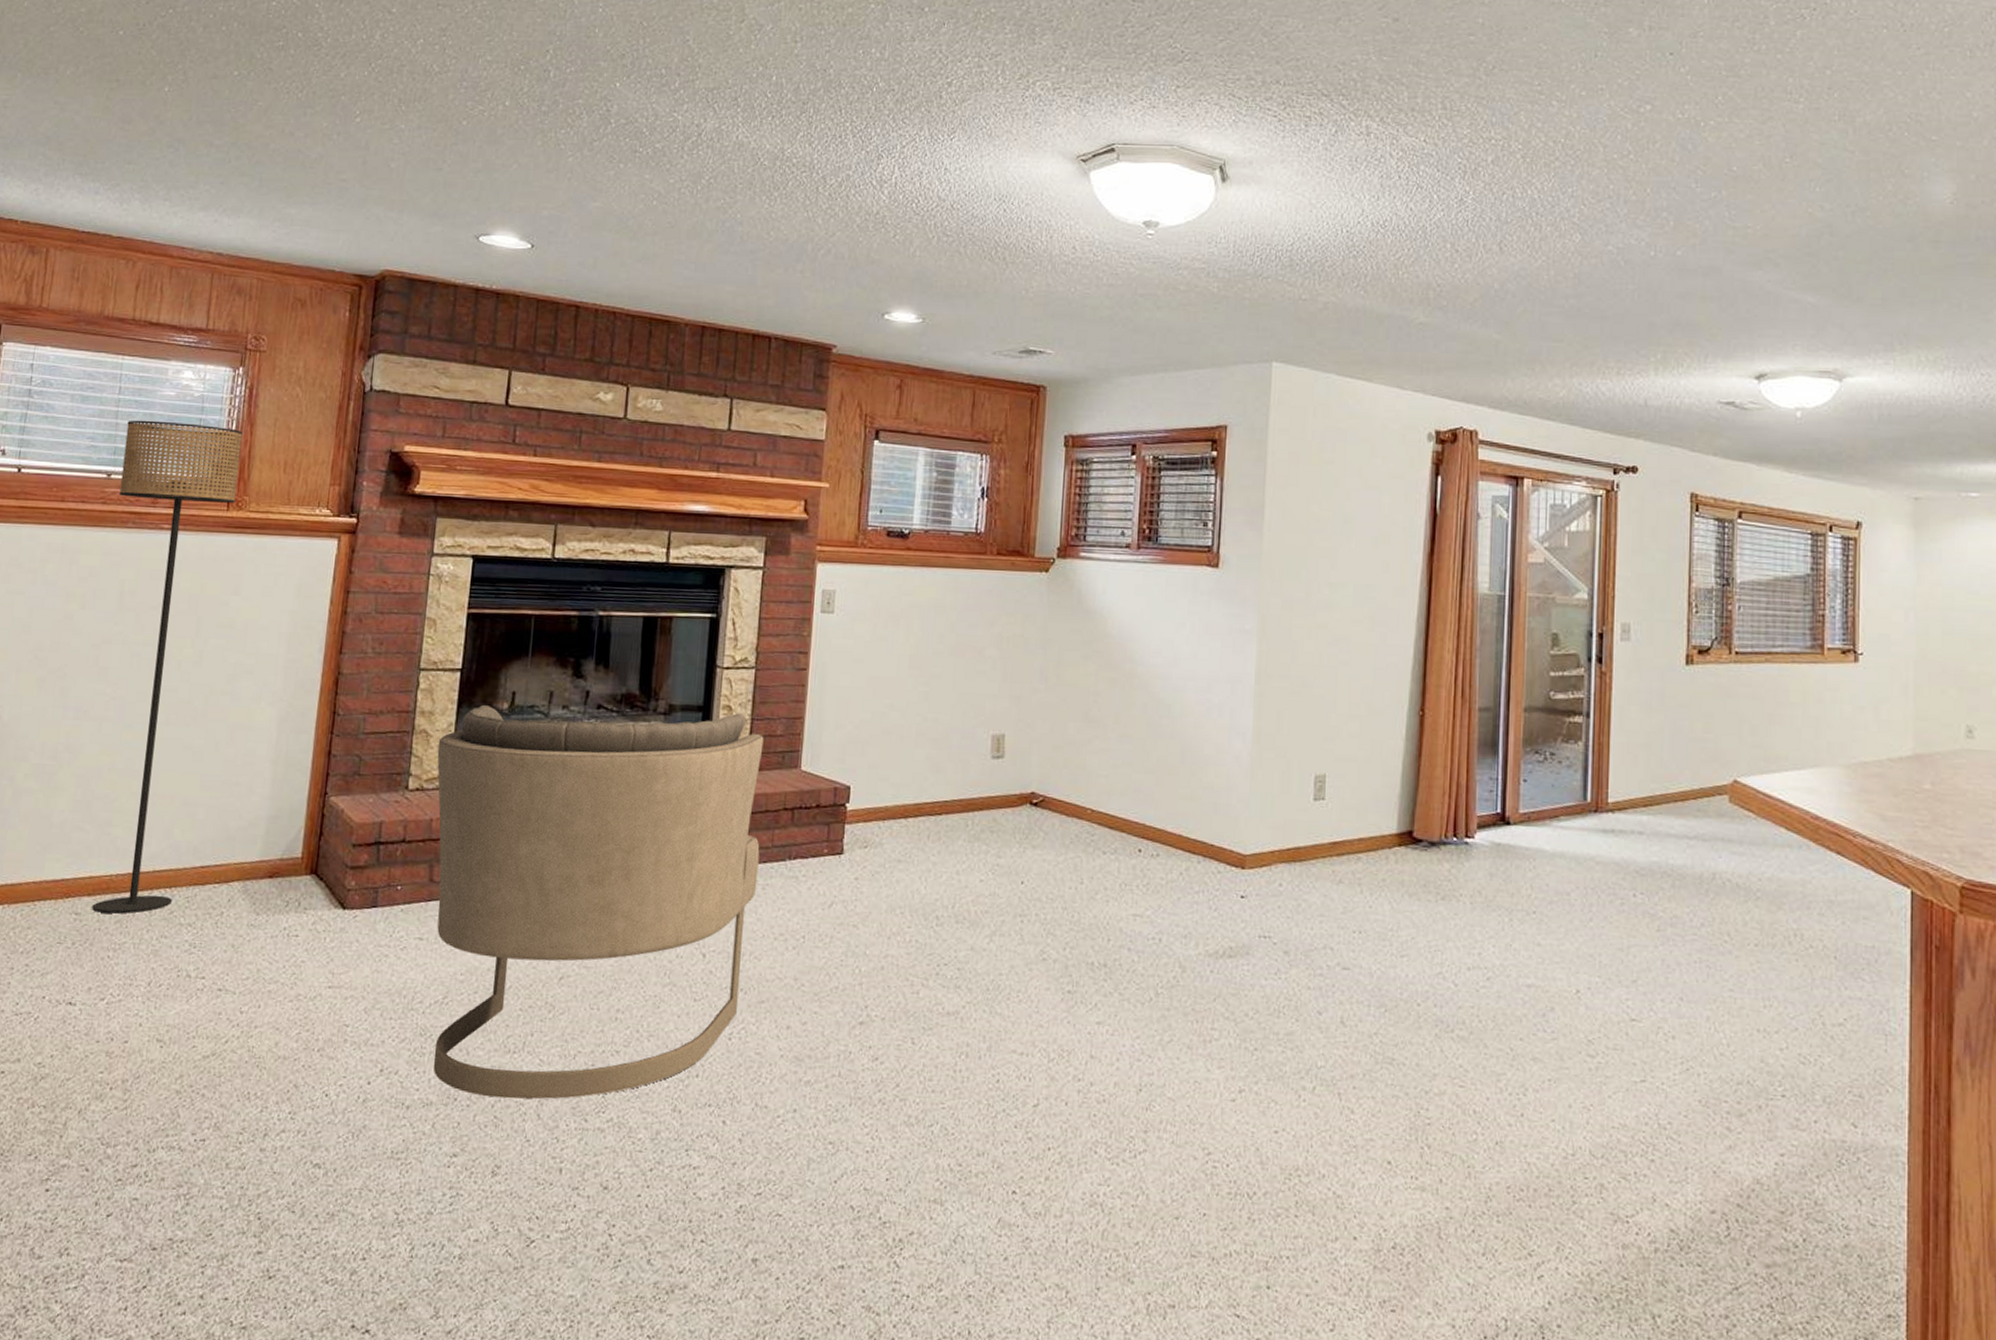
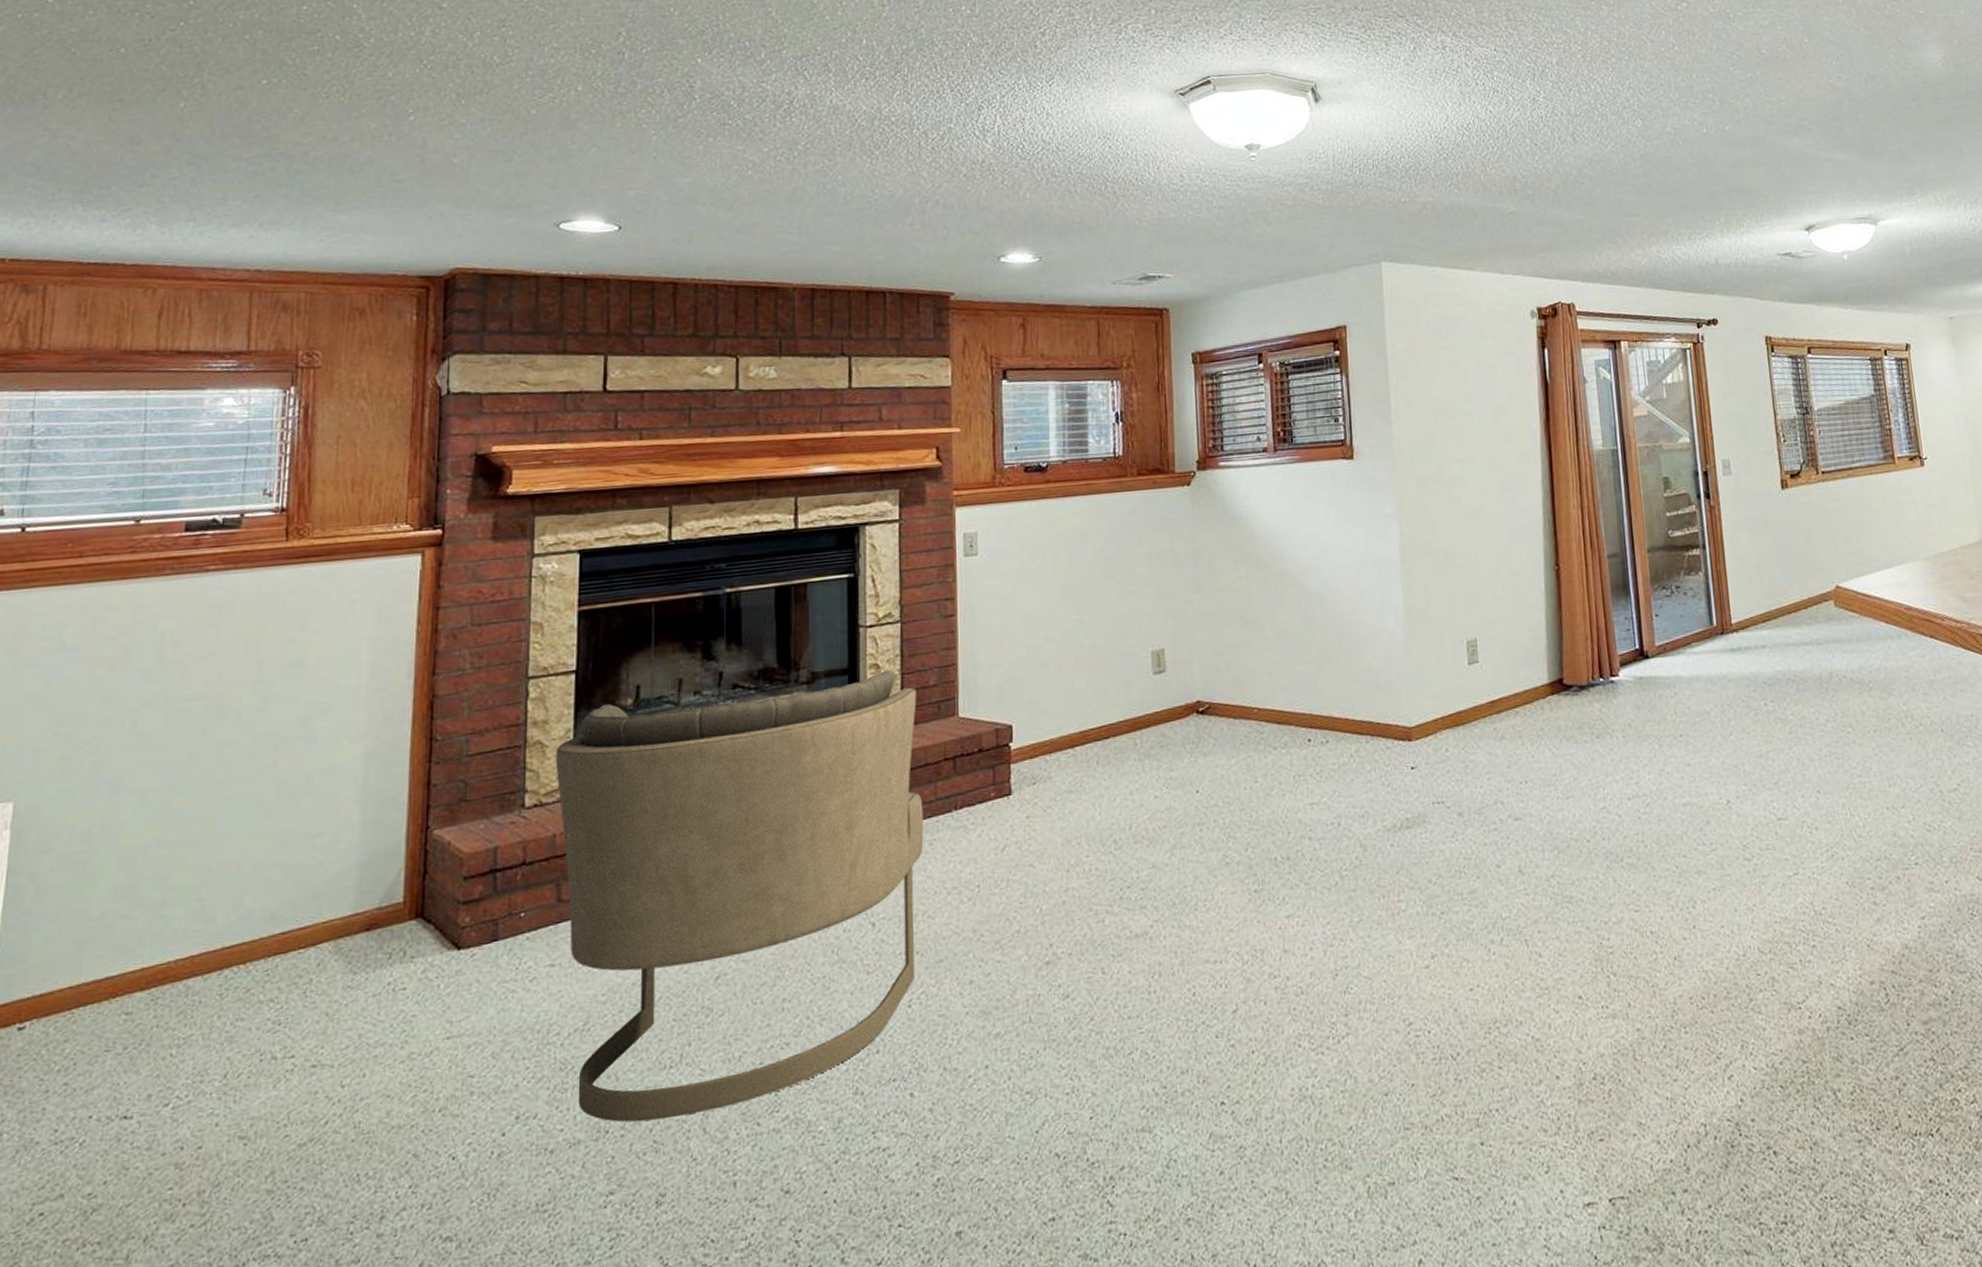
floor lamp: present [92,420,243,914] -> none [147,452,299,1008]

